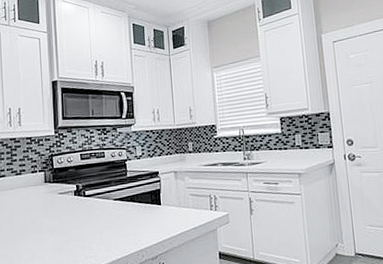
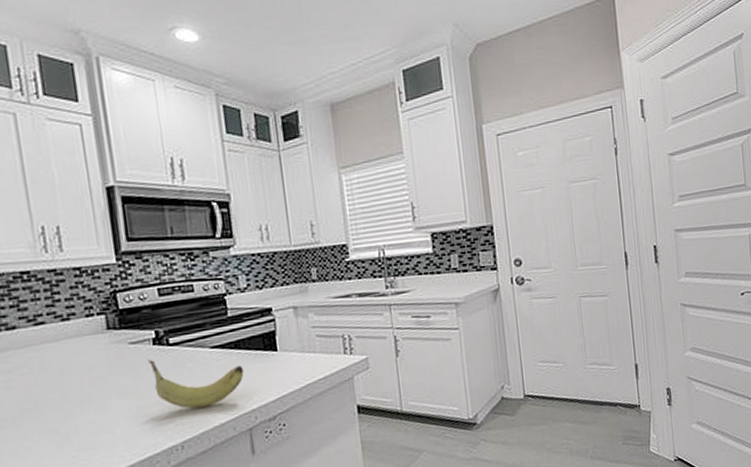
fruit: none [70,206,136,246] -> present [148,359,244,409]

